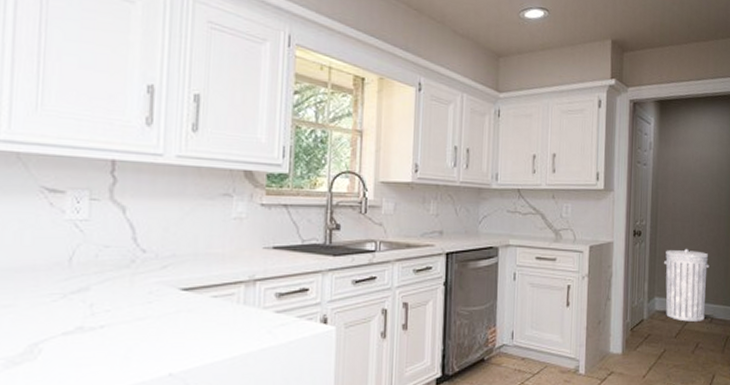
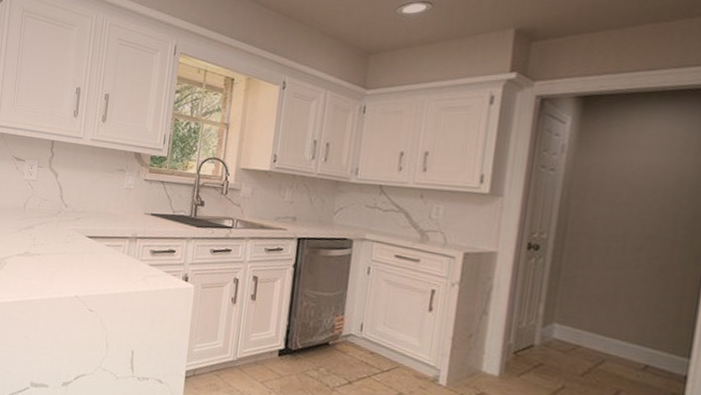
trash can: present [664,249,710,322] -> none [569,271,649,366]

